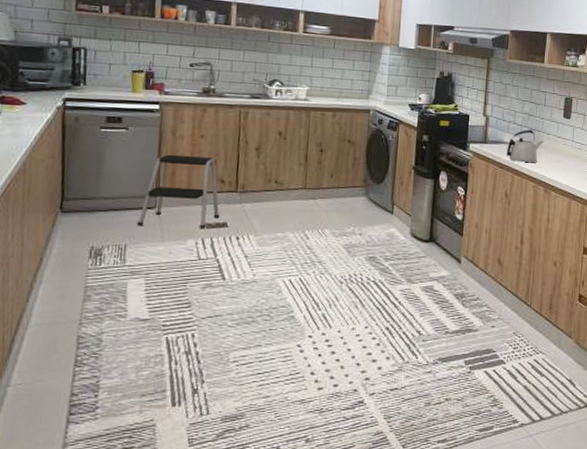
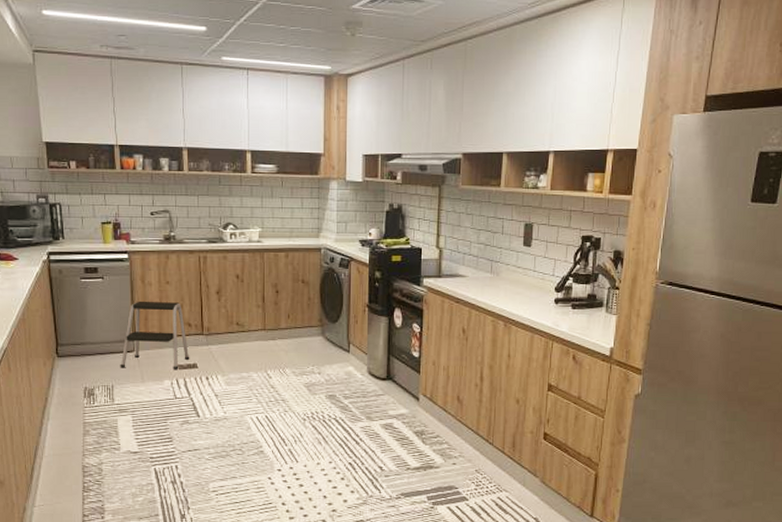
kettle: present [506,129,544,163] -> none [462,260,502,297]

